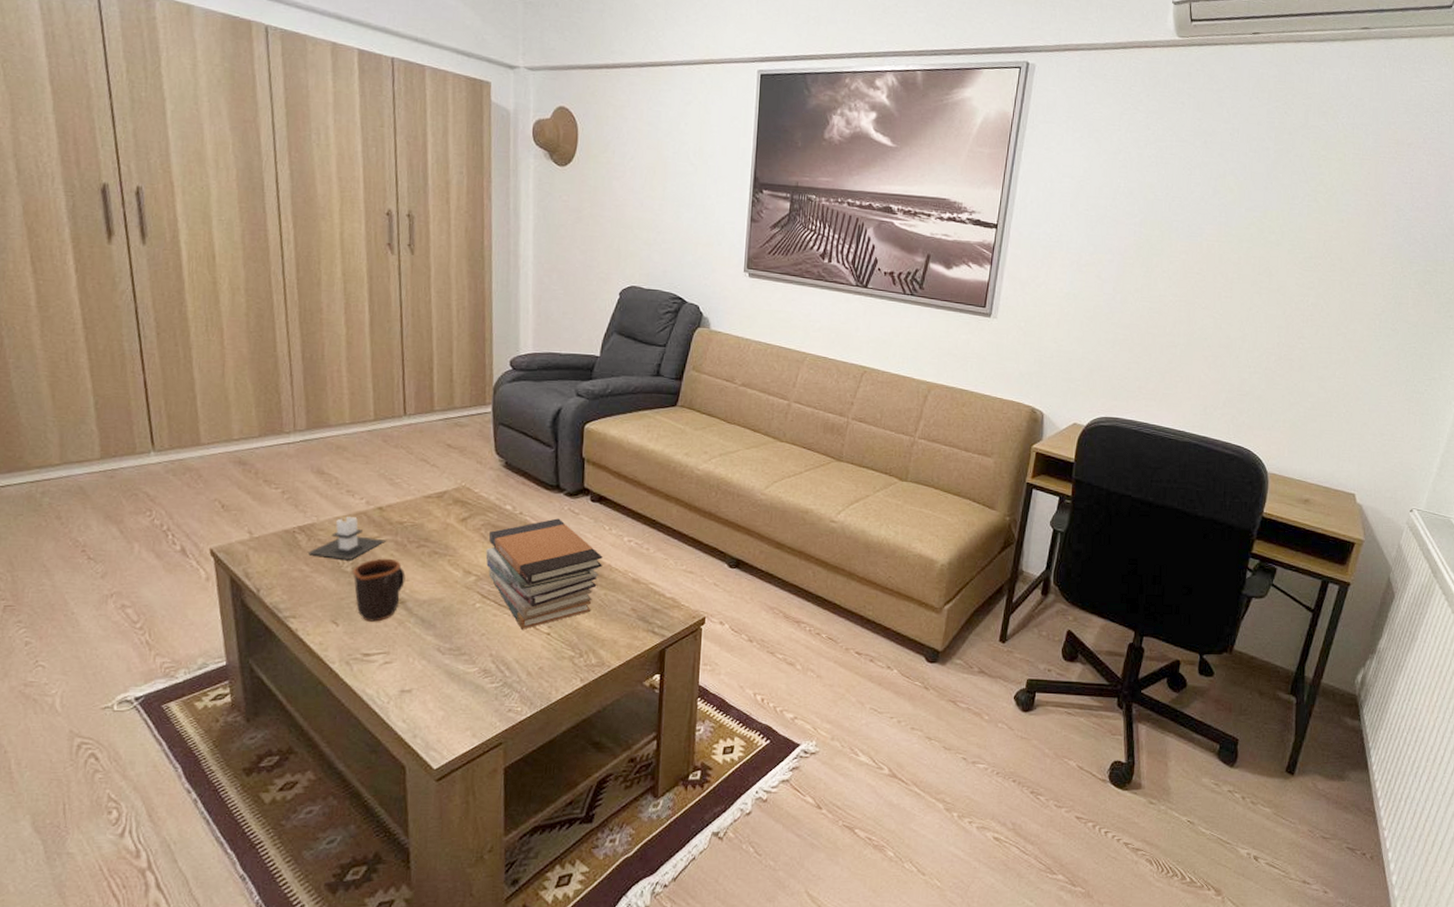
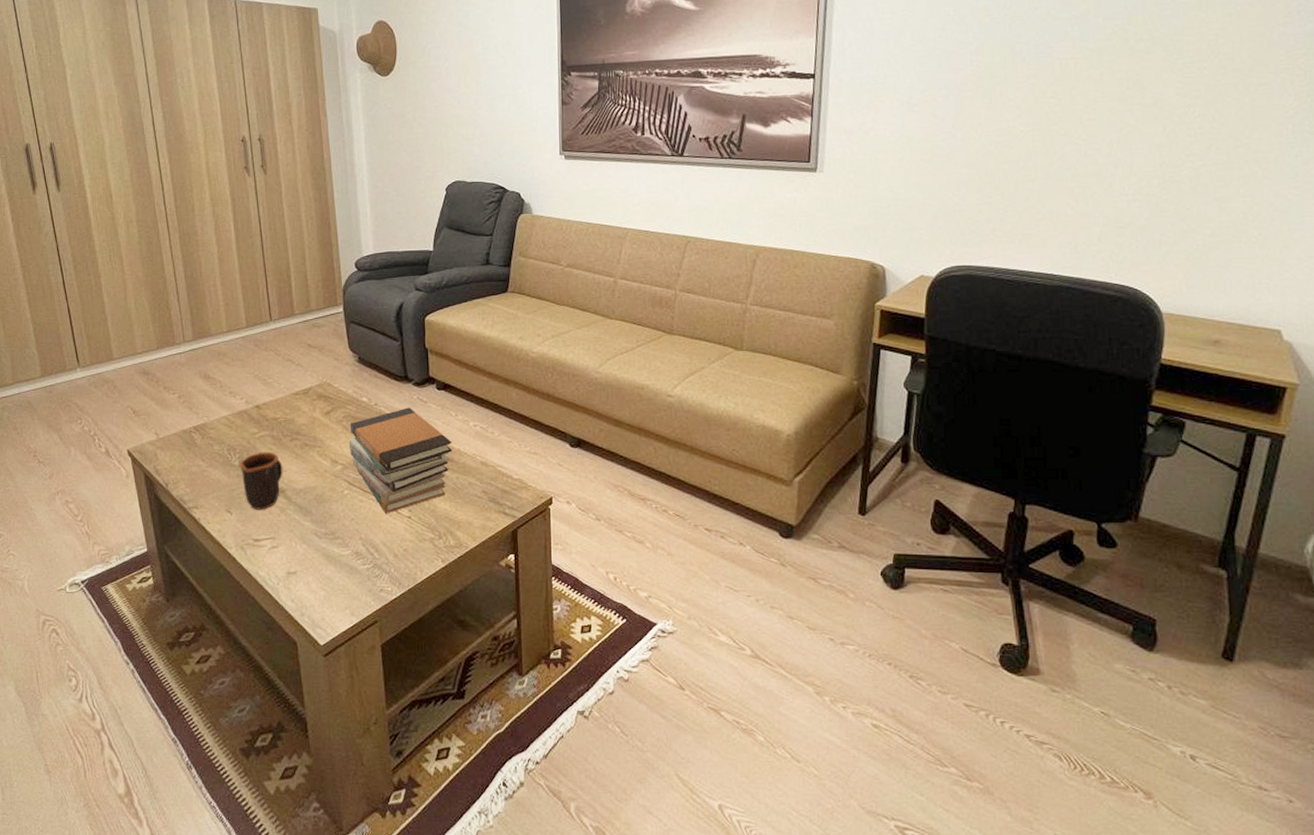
candle: present [307,517,387,560] -> none [202,416,265,454]

